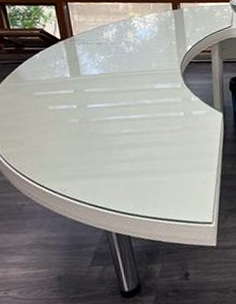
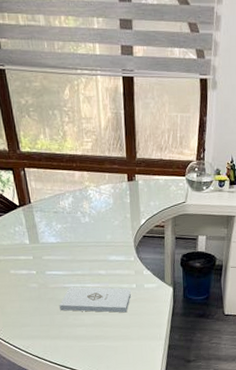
notepad: none [102,117,179,146] -> present [59,286,131,313]

